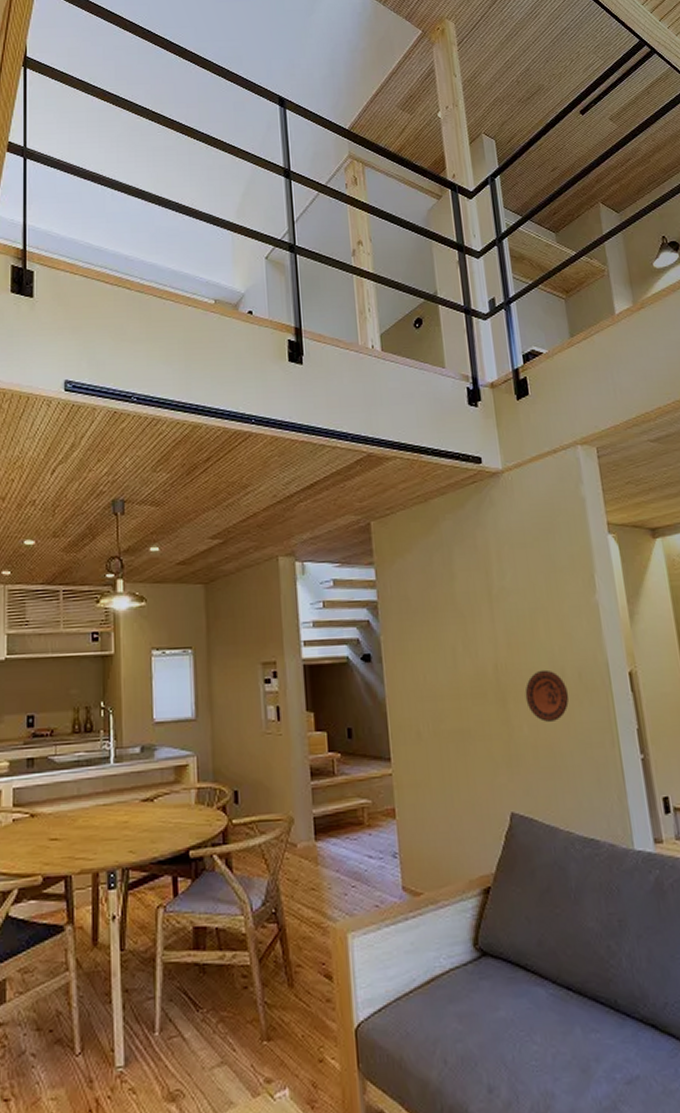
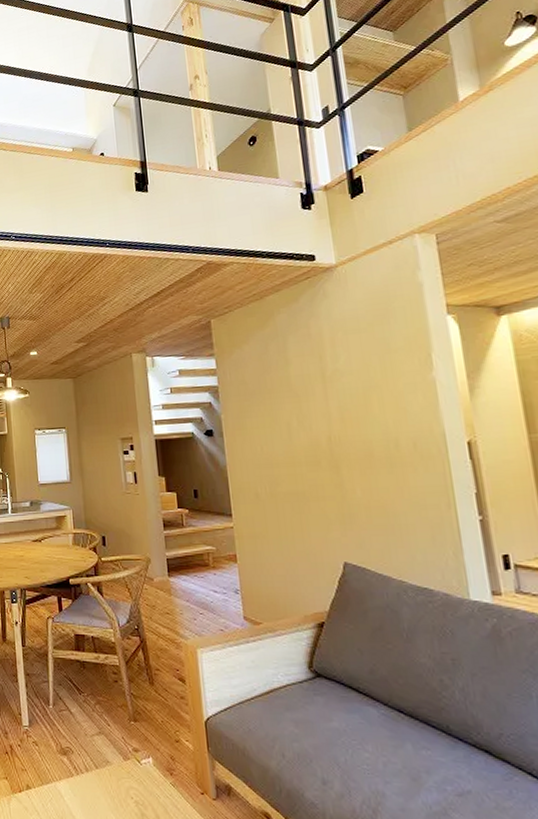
decorative plate: present [525,669,570,722] -> none [358,440,404,486]

